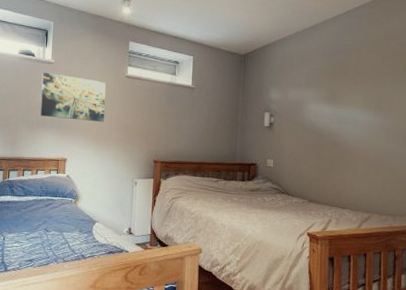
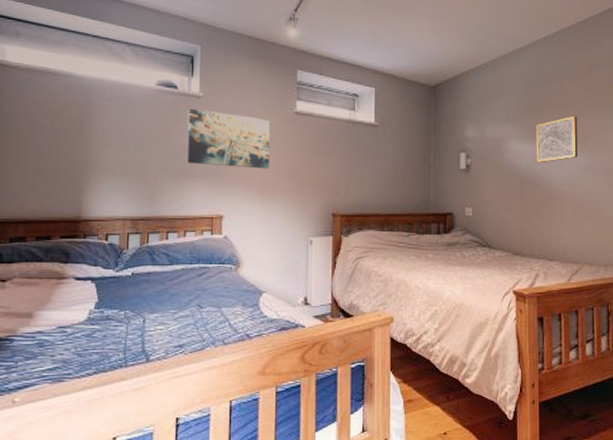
wall art: none [333,81,373,123] -> present [536,115,578,163]

